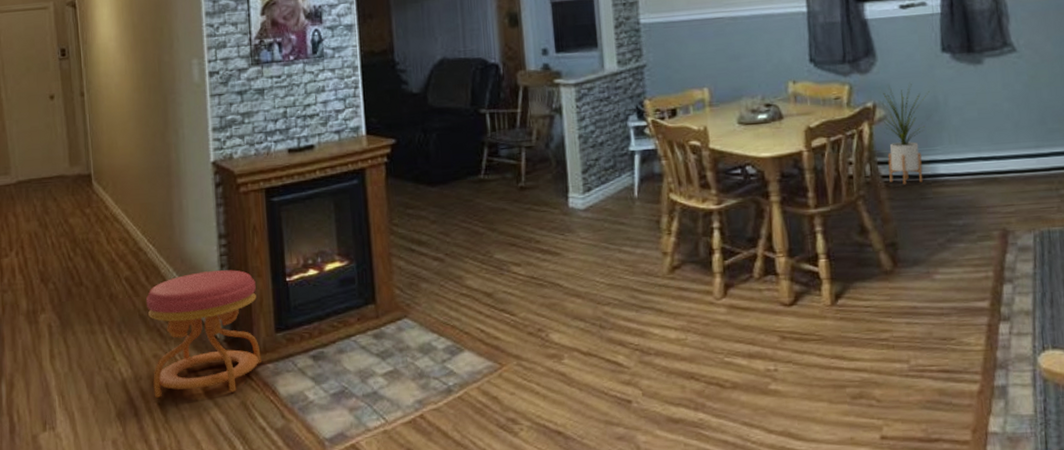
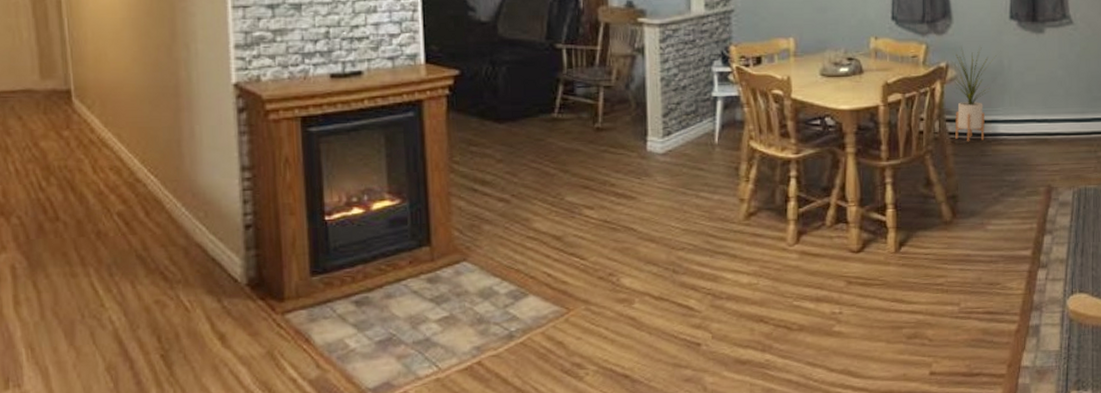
stool: present [146,270,261,398] -> none [146,206,293,349]

